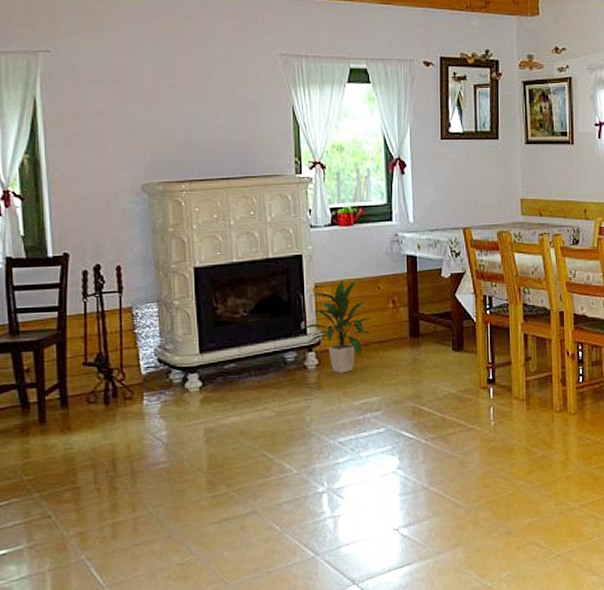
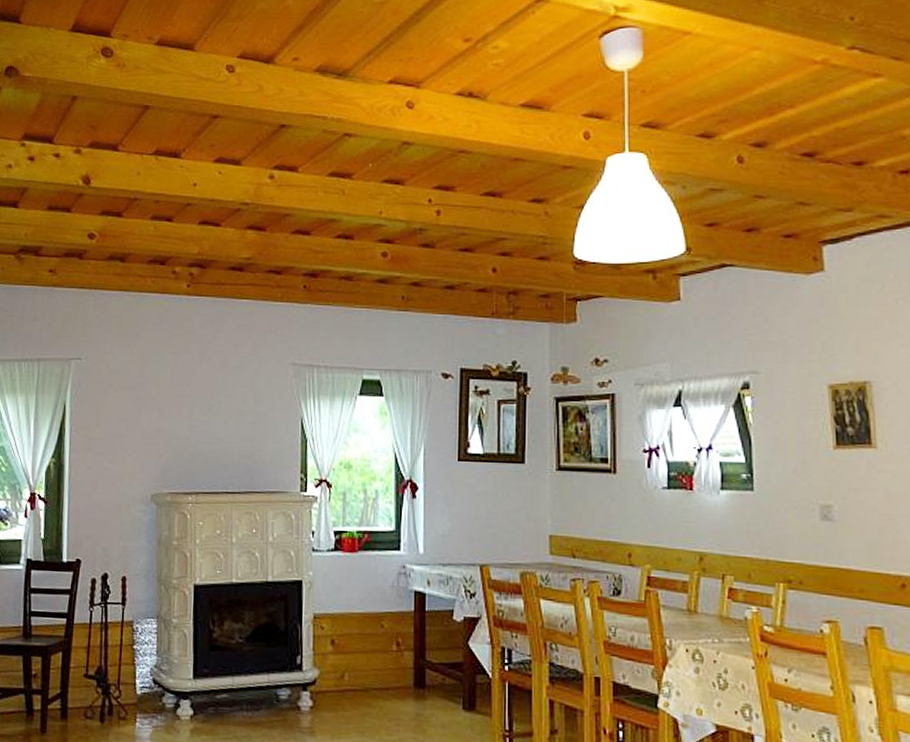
indoor plant: present [301,278,374,373] -> none [297,612,375,720]

